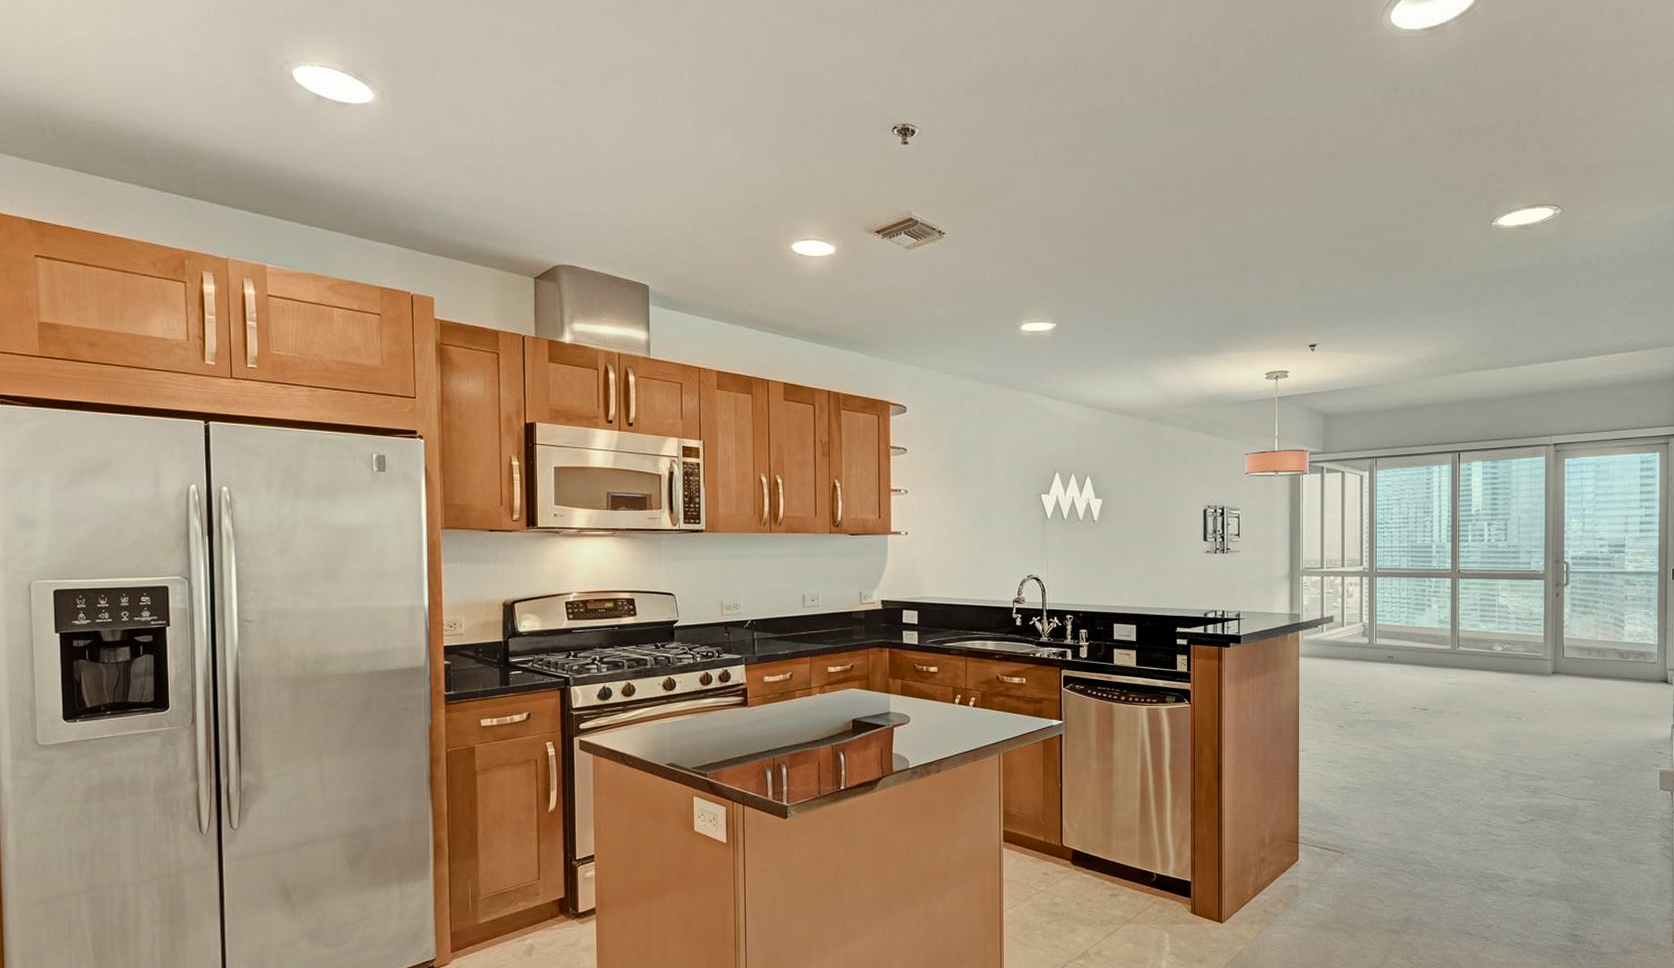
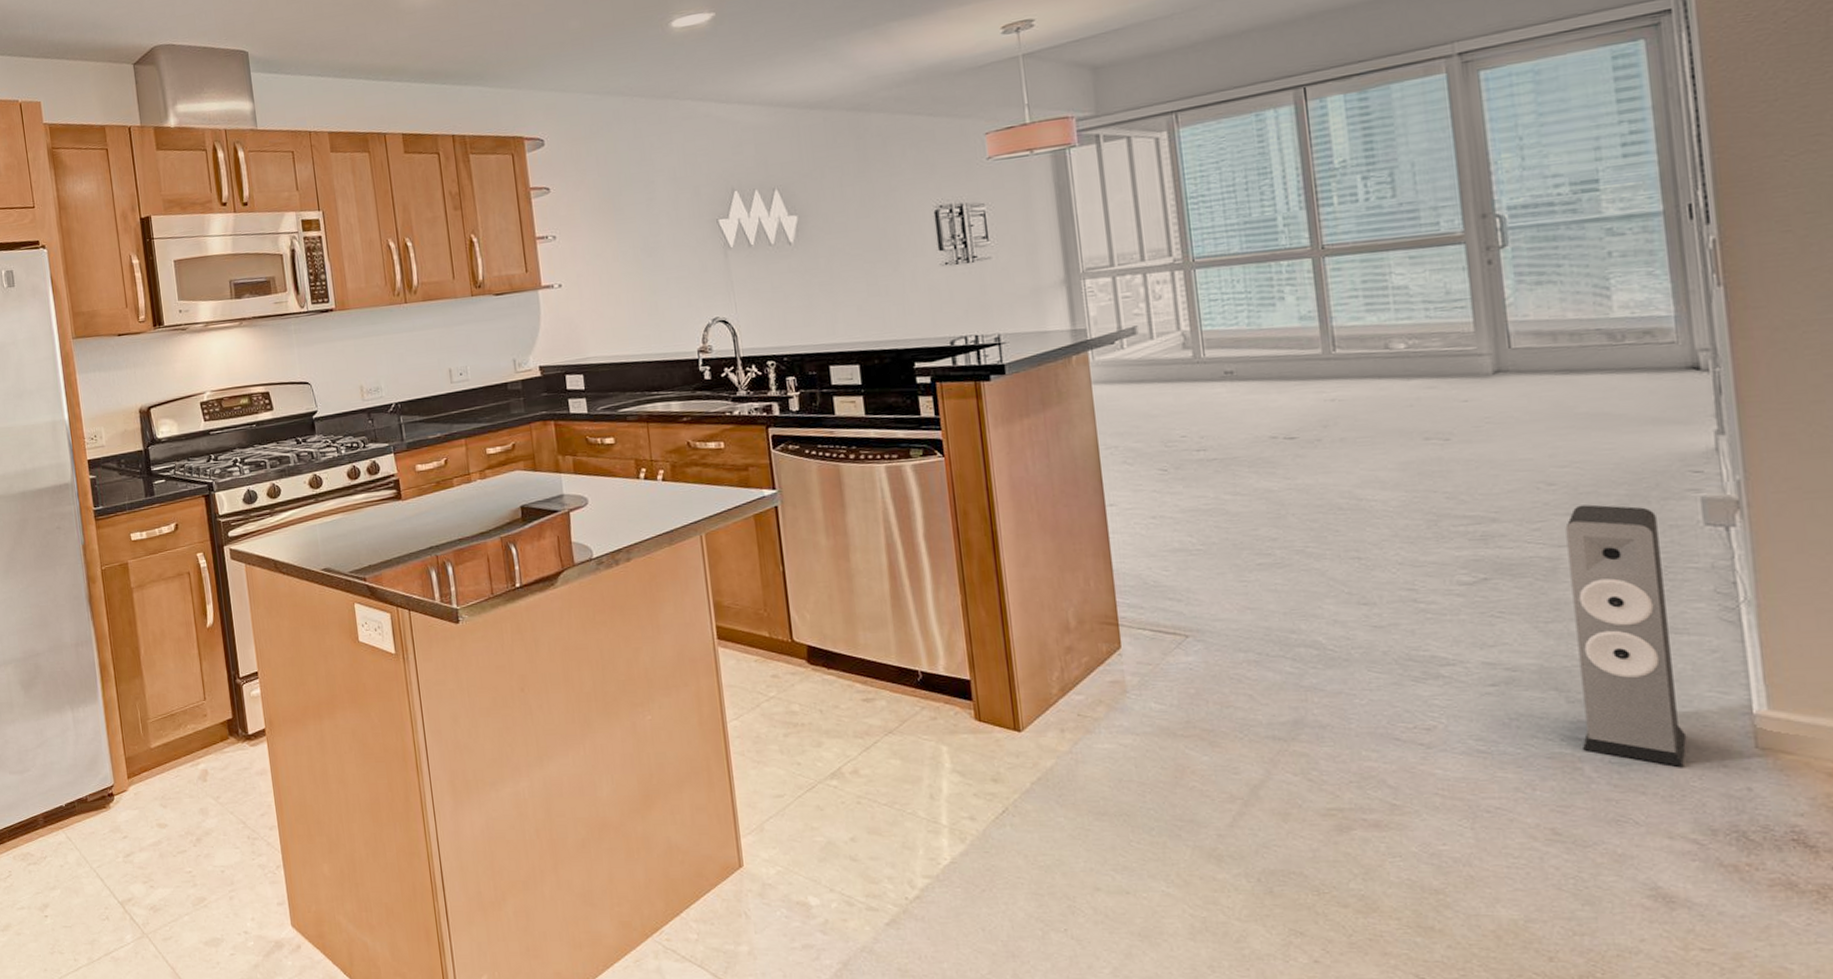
speaker: none [1576,771,1636,955] -> present [1565,504,1687,767]

